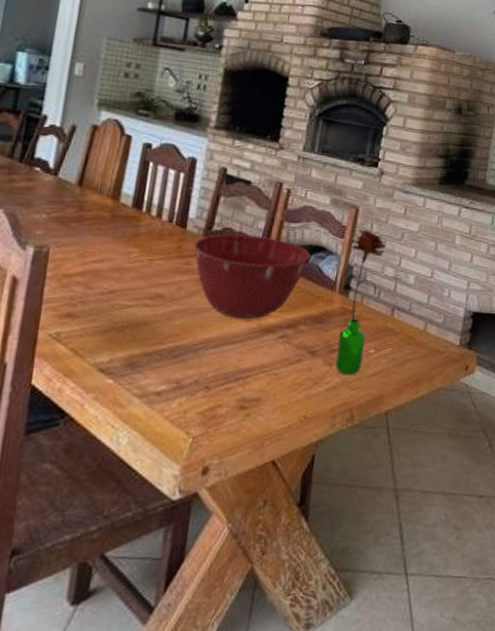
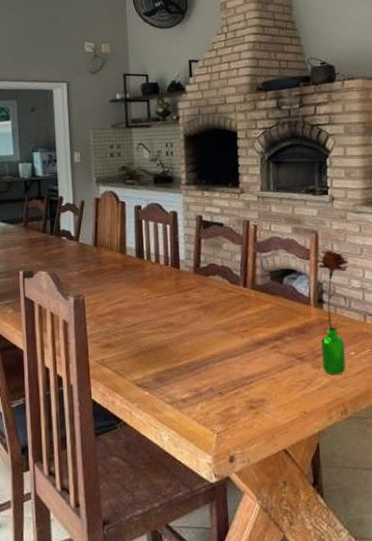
mixing bowl: present [194,234,310,319] -> none [188,267,284,336]

